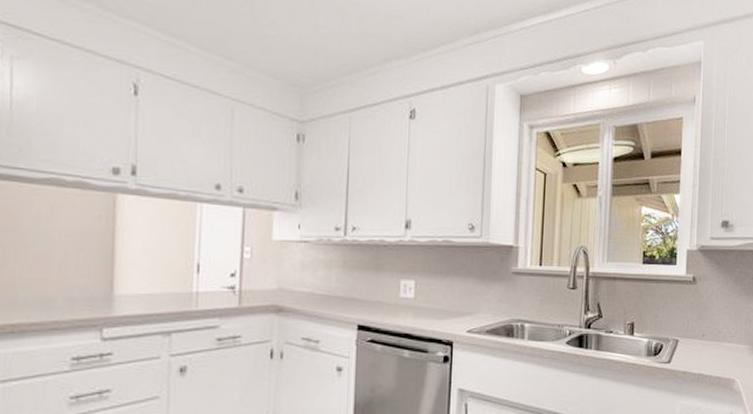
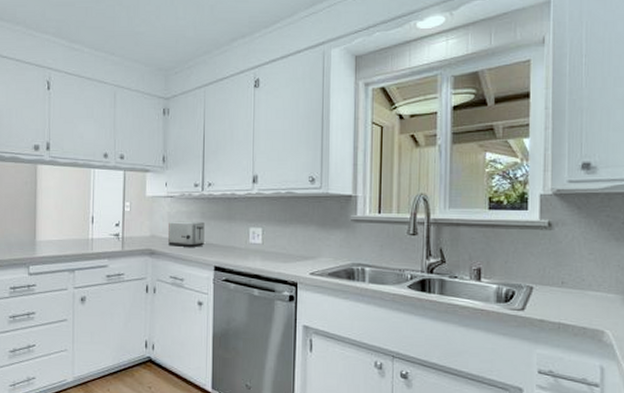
toaster: none [301,271,347,304] -> present [168,221,205,248]

